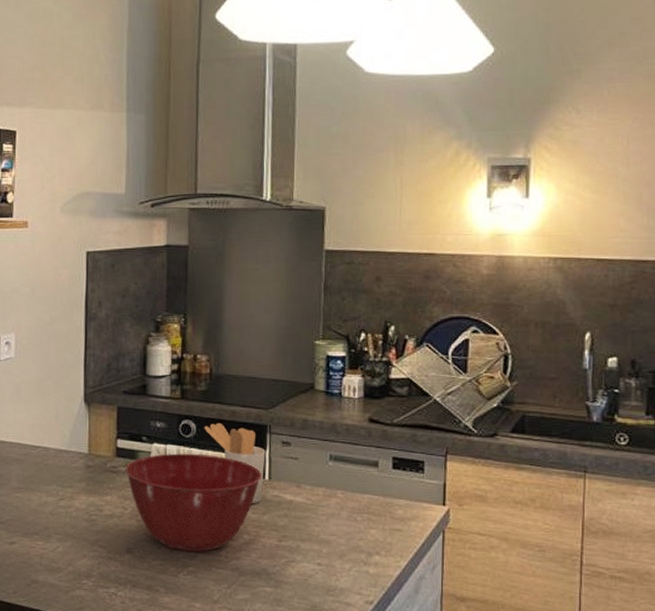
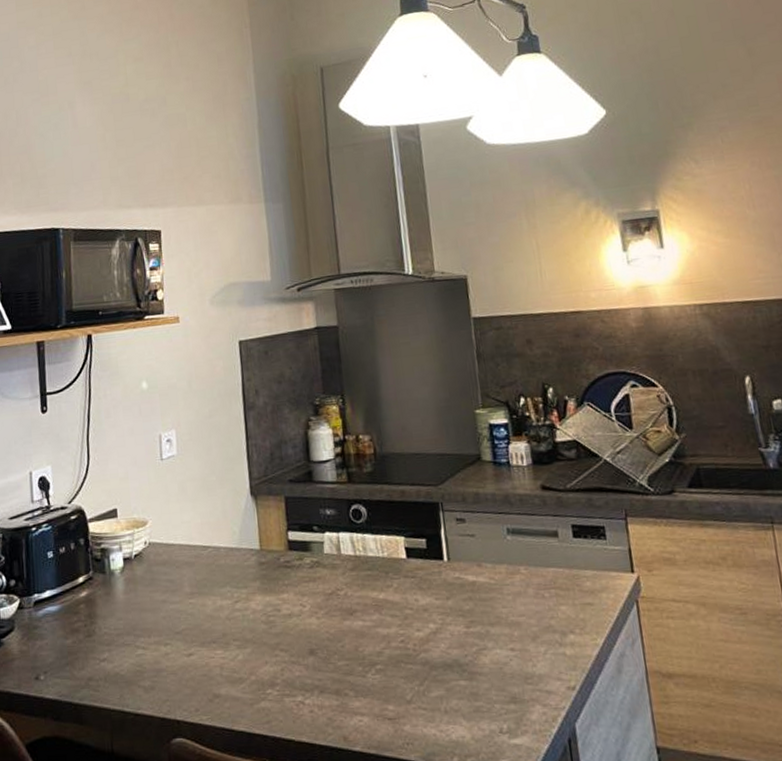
mixing bowl: present [125,453,262,552] -> none [299,539,441,648]
utensil holder: present [204,422,266,504] -> none [375,504,443,589]

